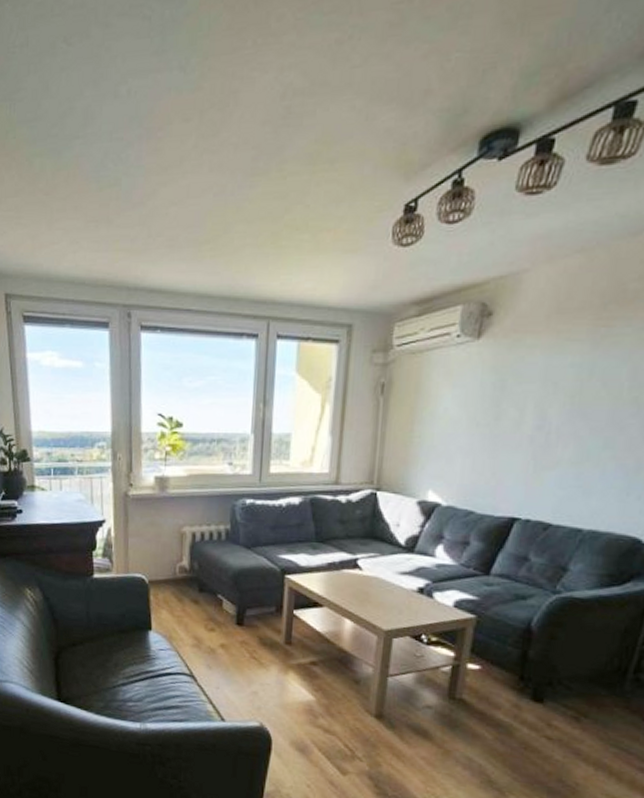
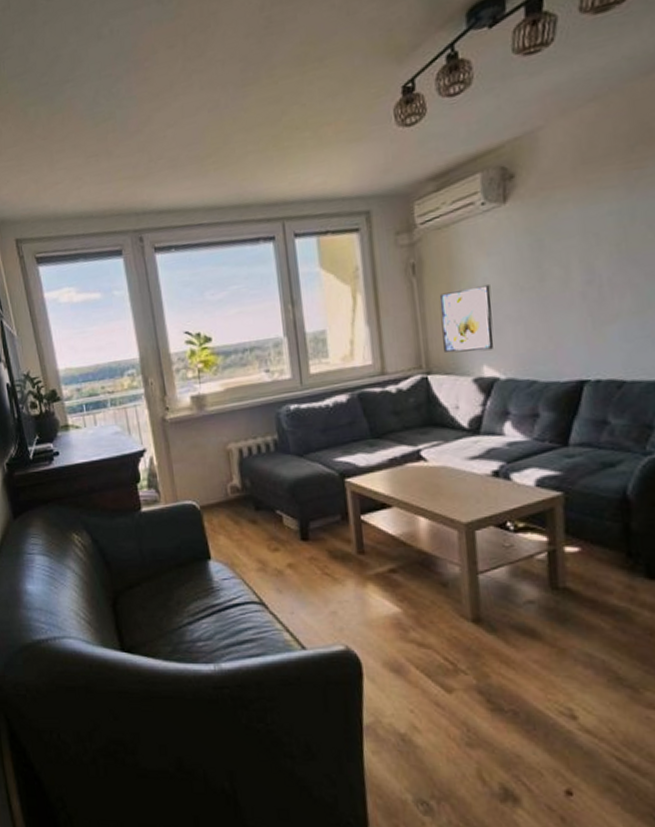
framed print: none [395,414,450,477] -> present [439,283,494,353]

